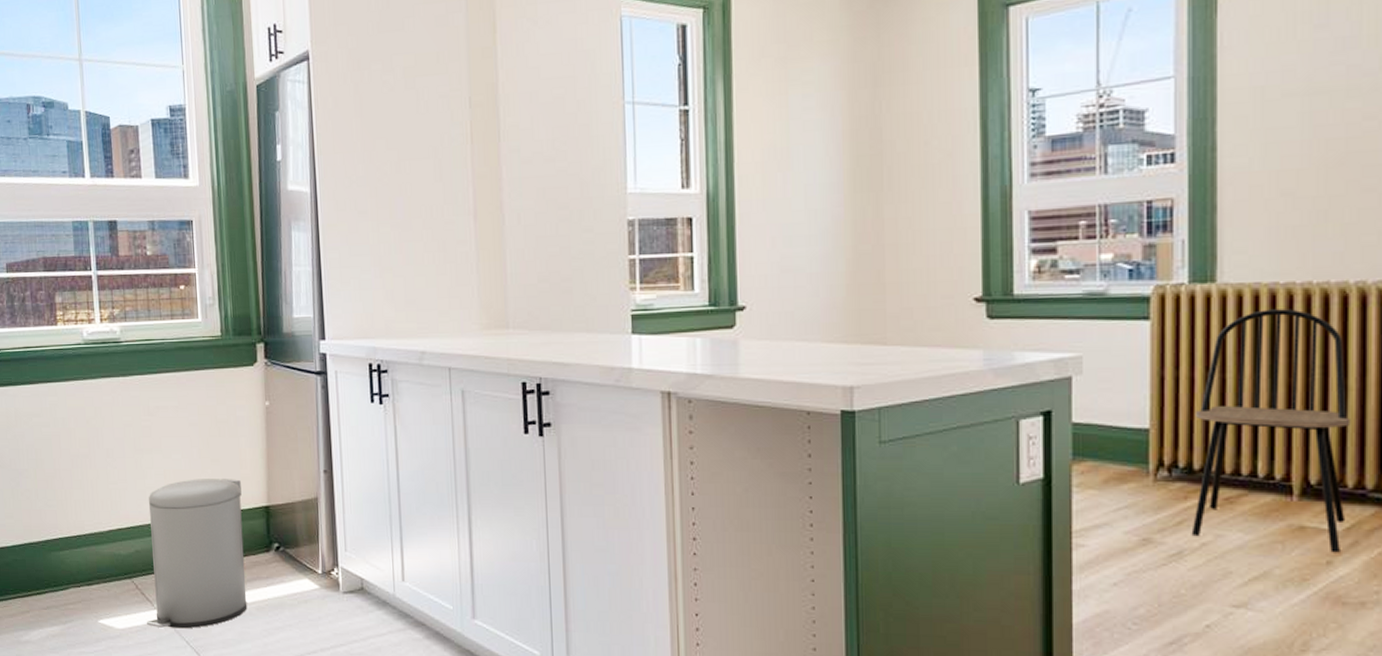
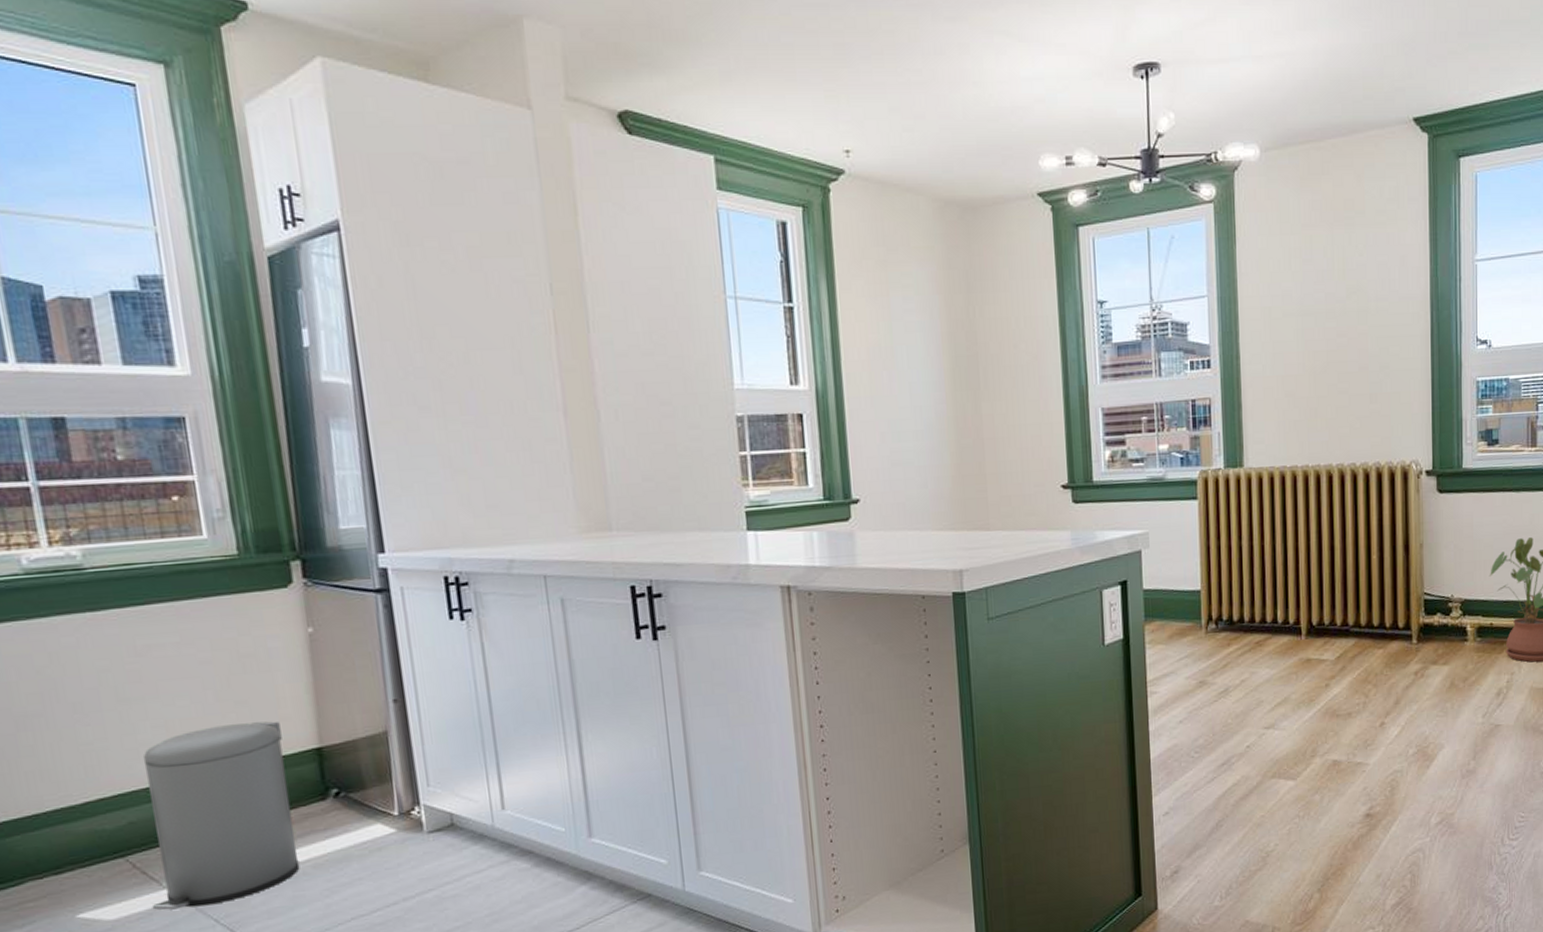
dining chair: present [1191,309,1351,553] -> none [1232,487,1338,677]

